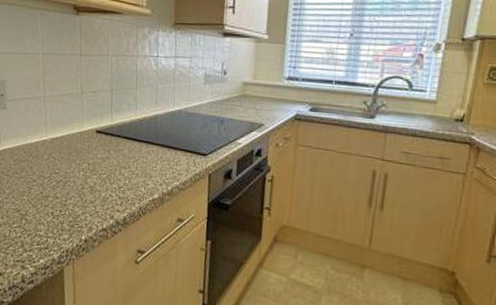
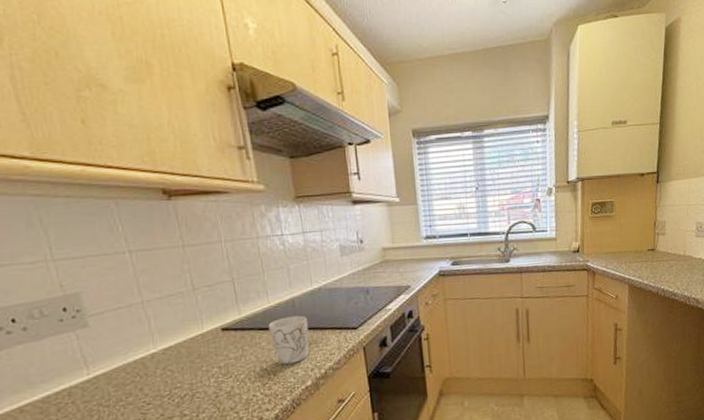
mug: none [131,131,165,175] -> present [268,315,309,365]

